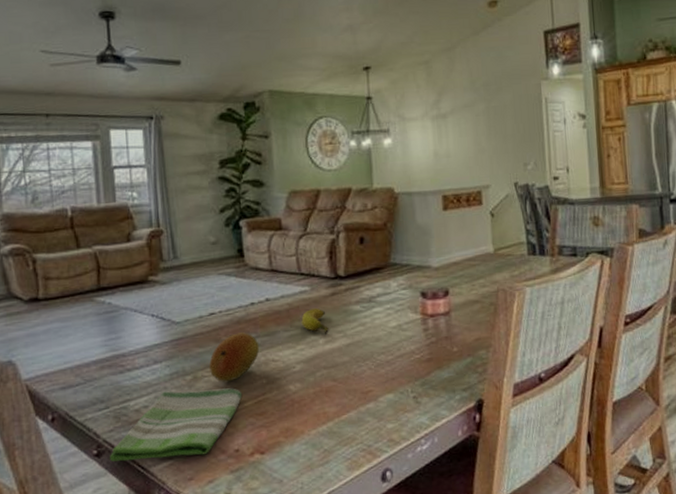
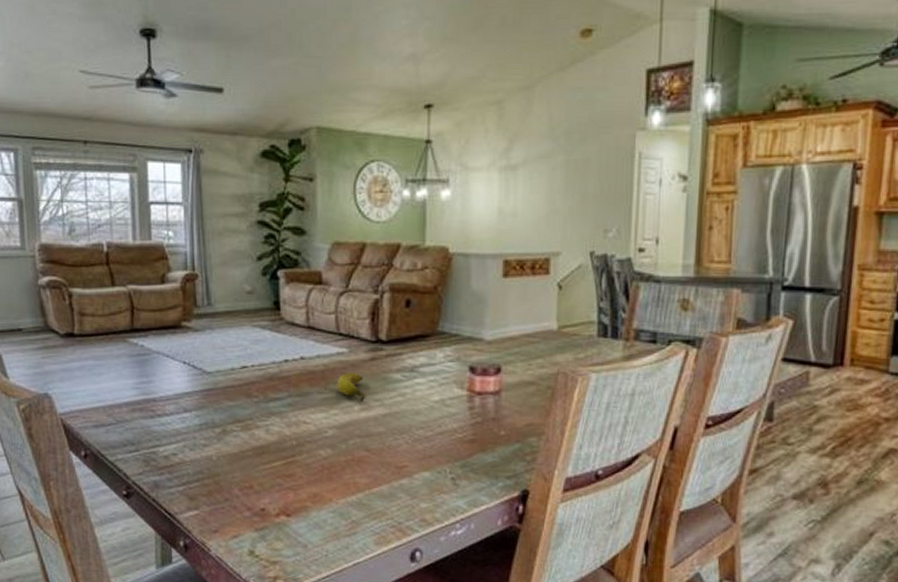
dish towel: present [109,388,243,462] -> none [137,441,271,510]
fruit: present [209,332,260,382] -> none [239,390,292,439]

